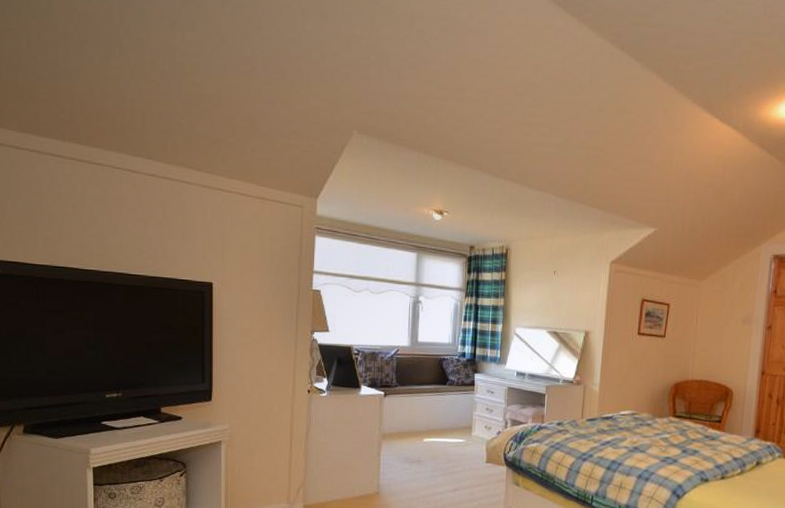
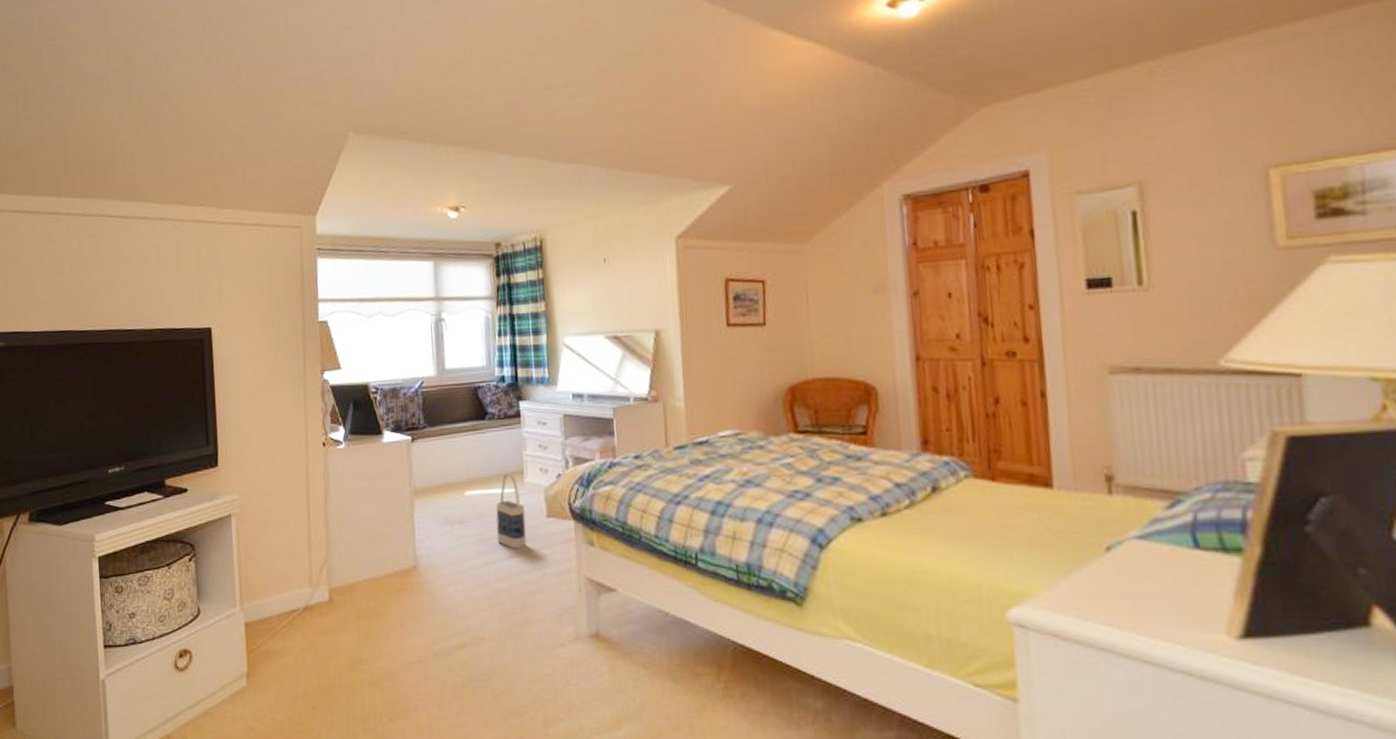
bag: none [446,427,470,485] -> present [495,473,527,549]

